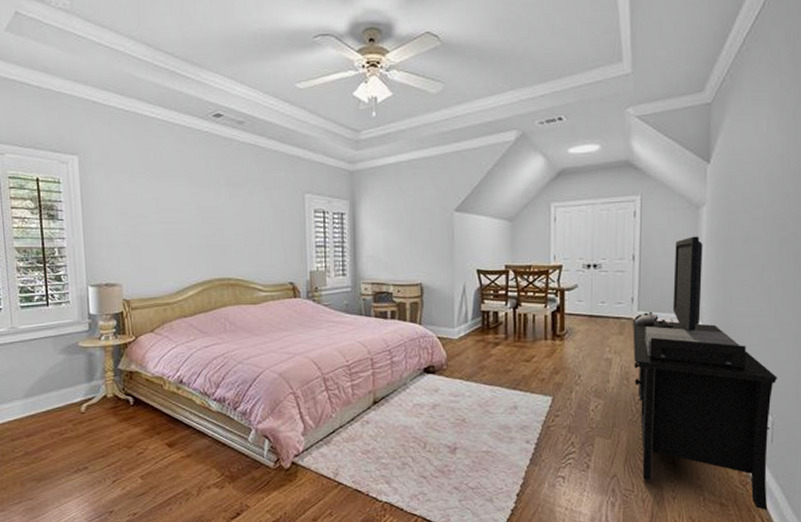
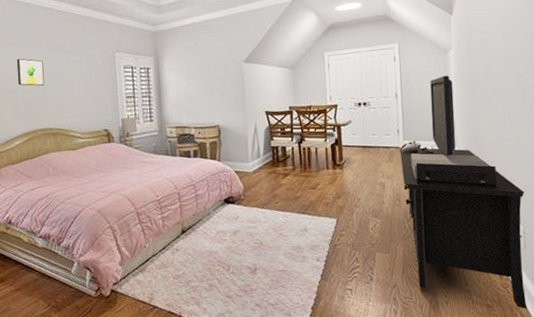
wall art: none [191,196,223,229] -> present [16,58,45,86]

